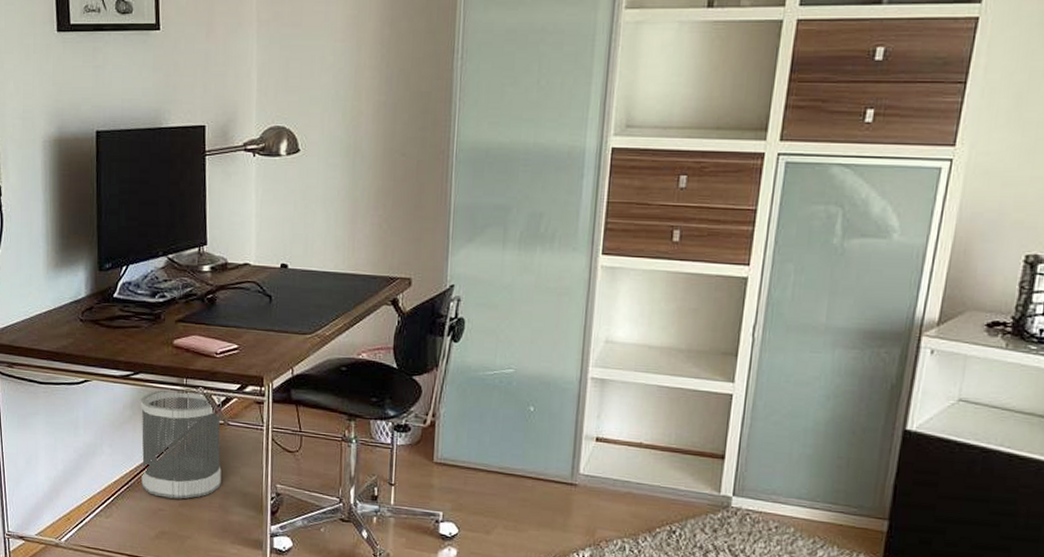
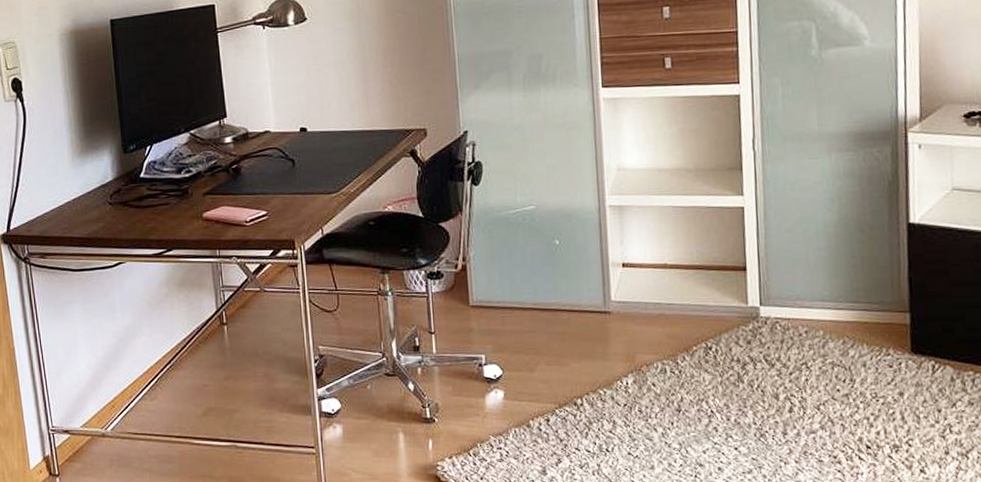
wastebasket: present [140,388,222,499] -> none [175,262,263,373]

